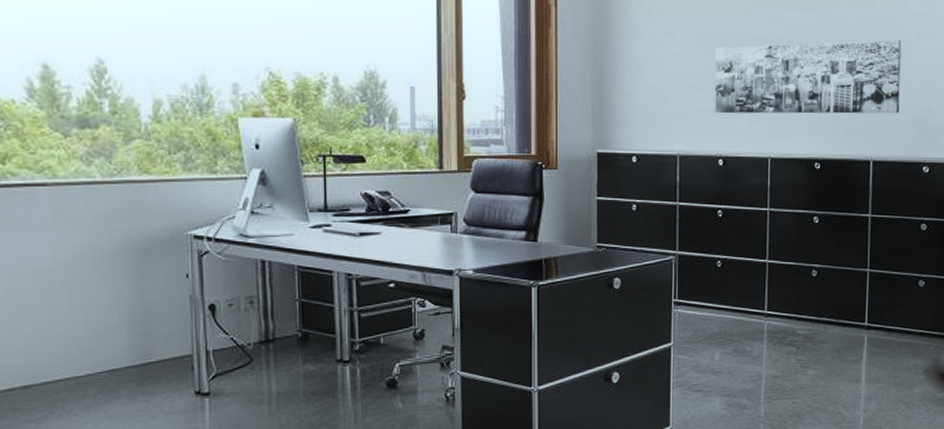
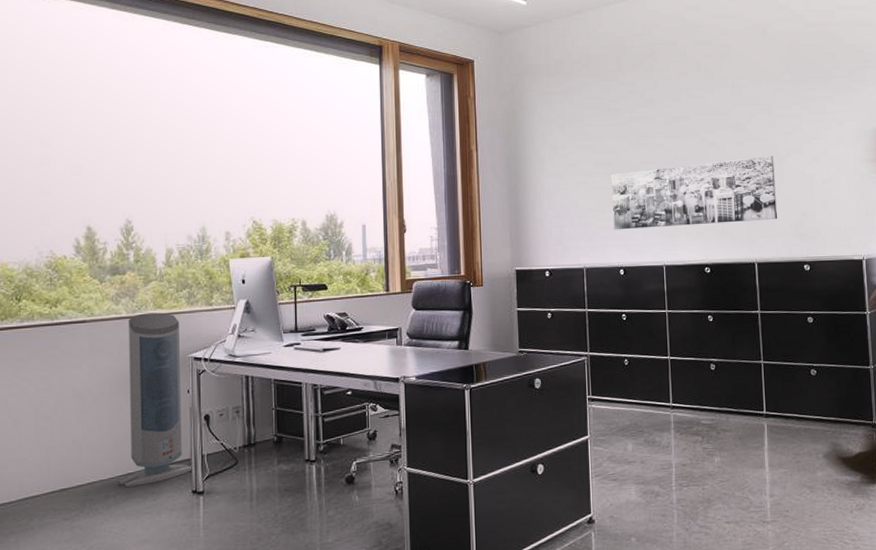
air purifier: none [98,178,196,387] -> present [118,312,194,488]

